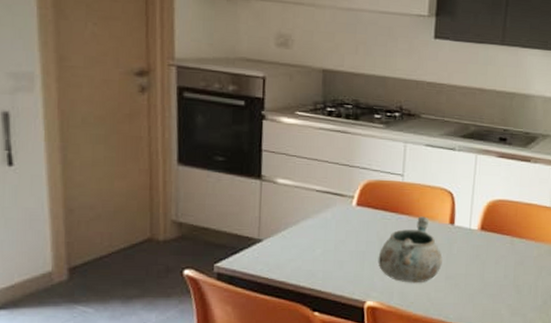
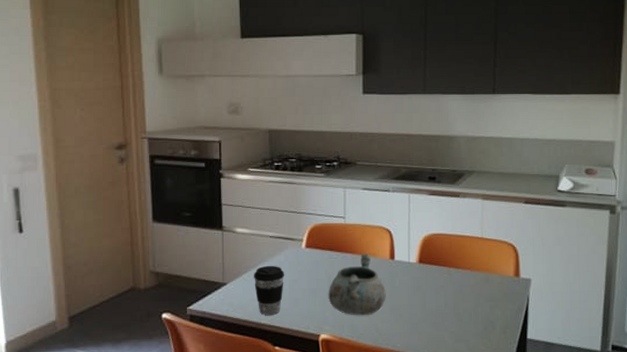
coffee cup: none [294,222,331,277] -> present [253,265,285,315]

